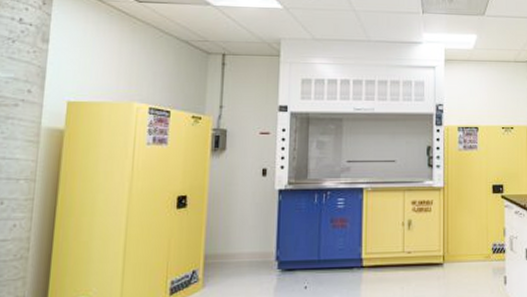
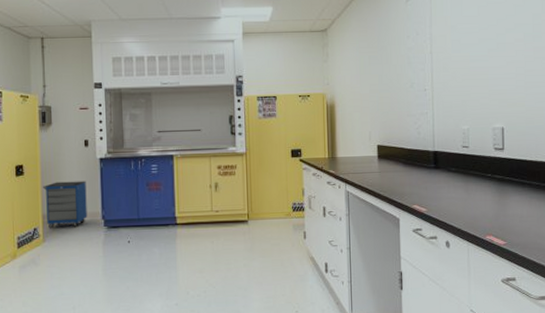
cabinet: none [207,215,260,272] -> present [42,181,87,229]

